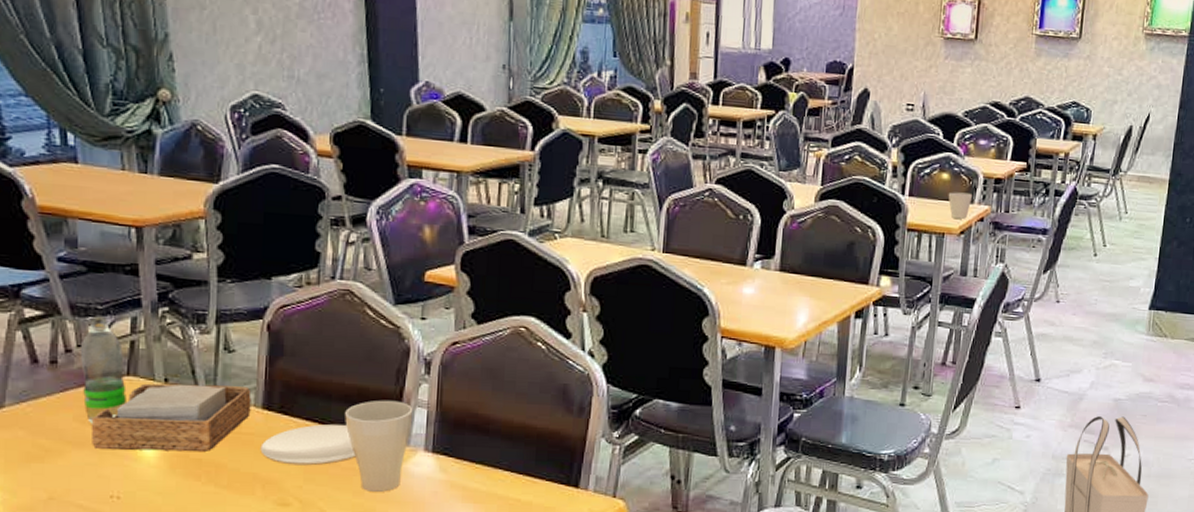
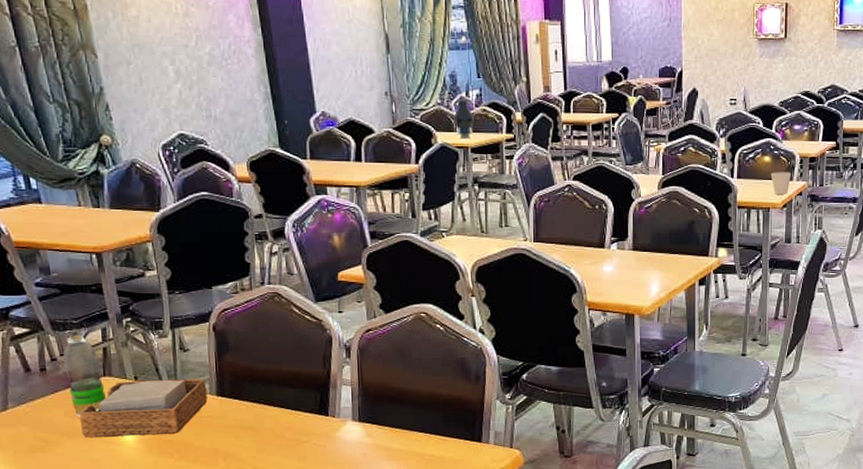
plate: present [260,424,356,466] -> none [218,403,297,440]
cup: present [345,400,413,493] -> none [284,381,340,458]
vase: none [580,80,605,126] -> present [453,99,474,139]

